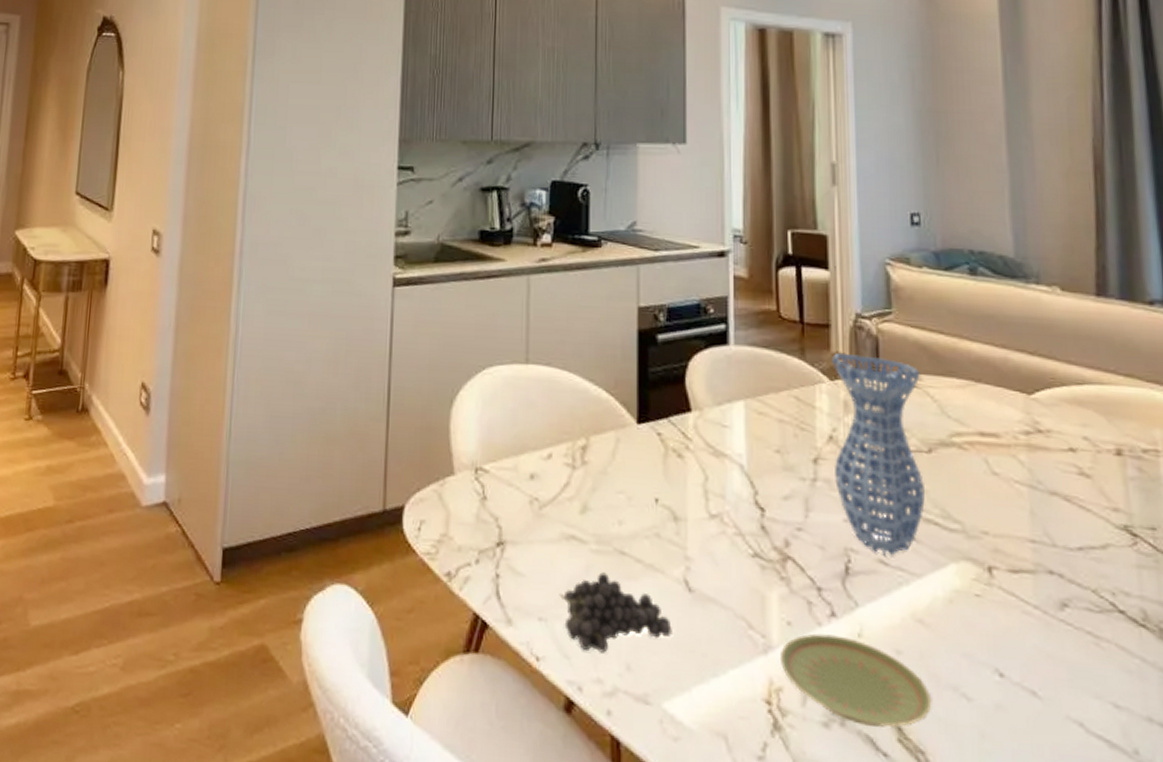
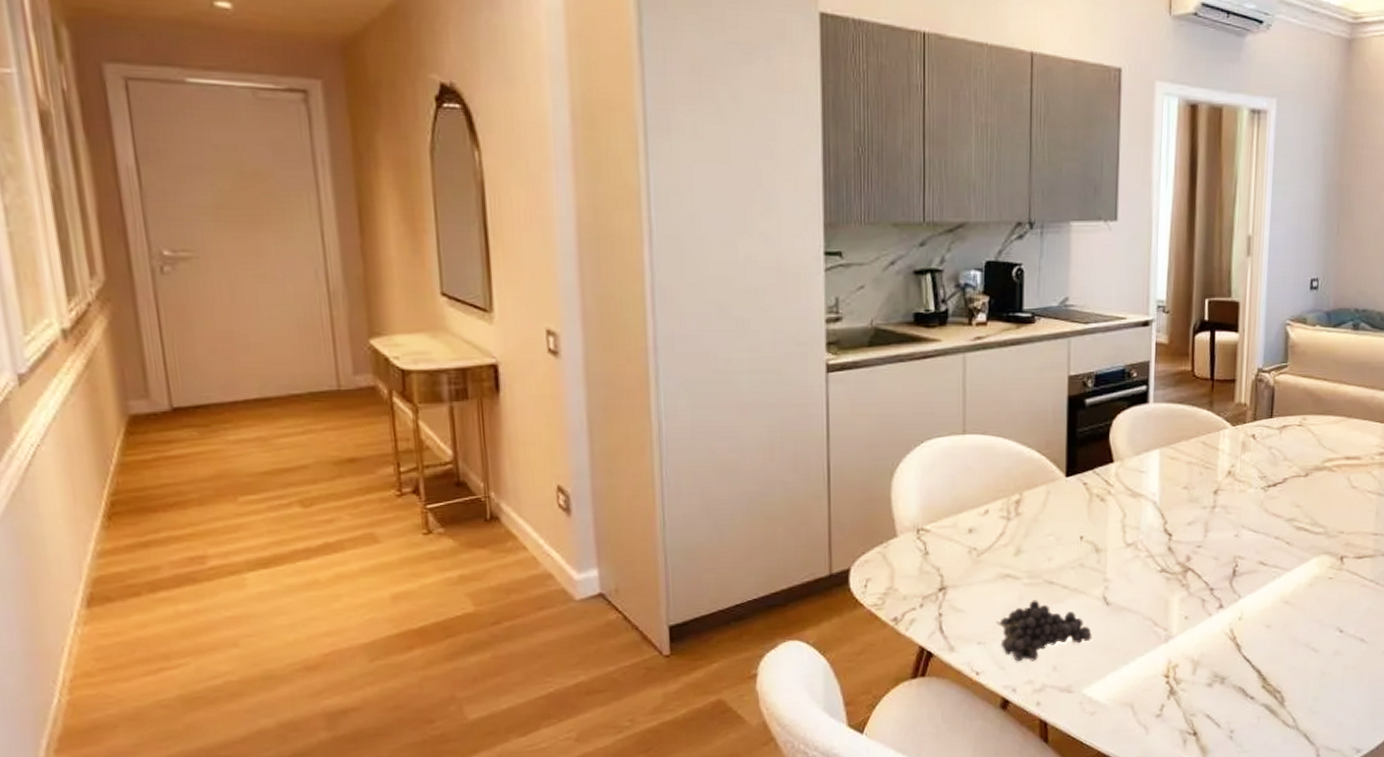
plate: present [779,633,932,727] -> none [1177,621,1290,681]
vase: present [831,352,925,556] -> none [1230,402,1305,558]

